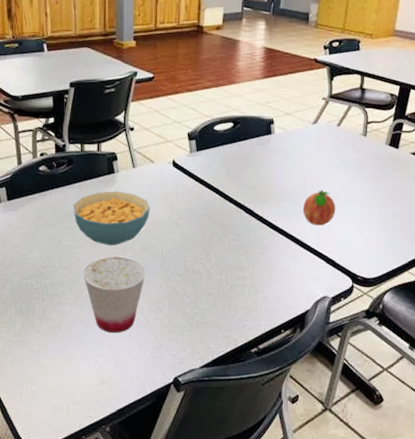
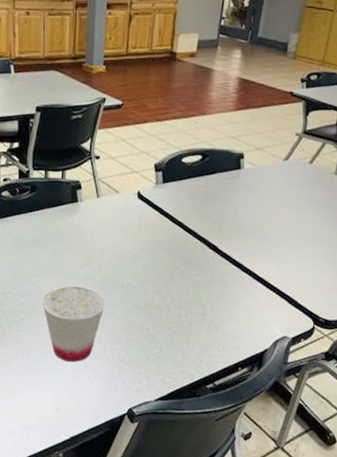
cereal bowl: present [73,191,150,246] -> none [35,220,113,276]
fruit: present [302,190,336,226] -> none [267,228,302,265]

